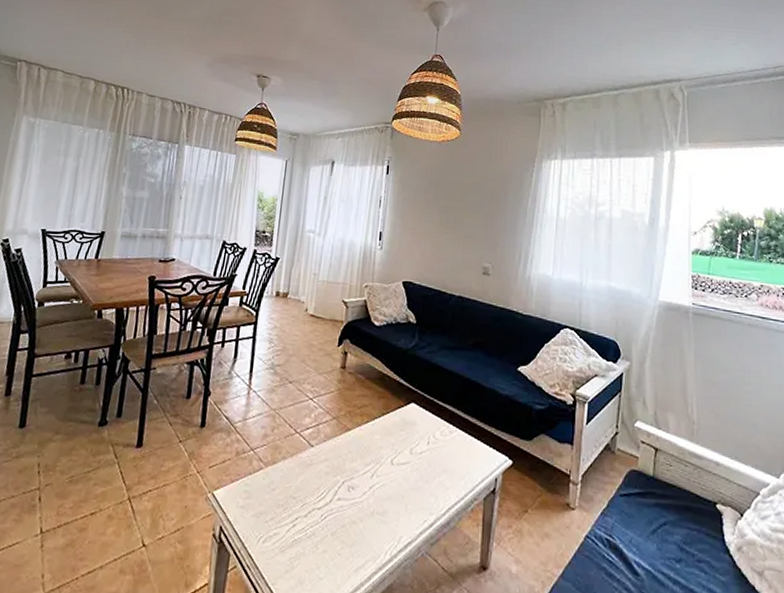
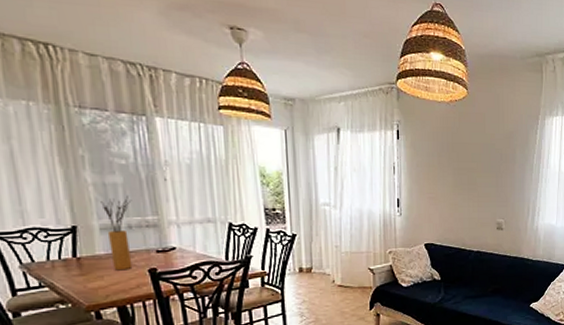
vase: none [122,209,151,275] -> present [100,195,133,271]

